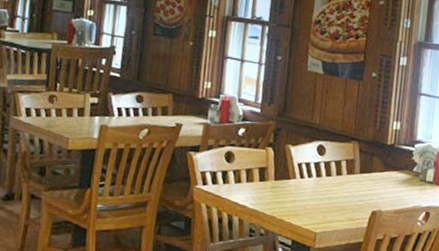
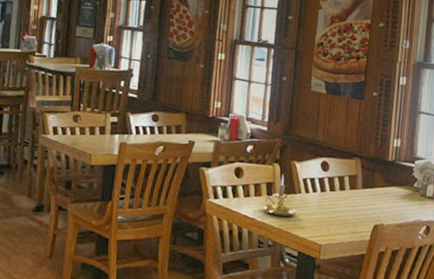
candle holder: none [254,158,292,204] -> present [262,174,298,217]

